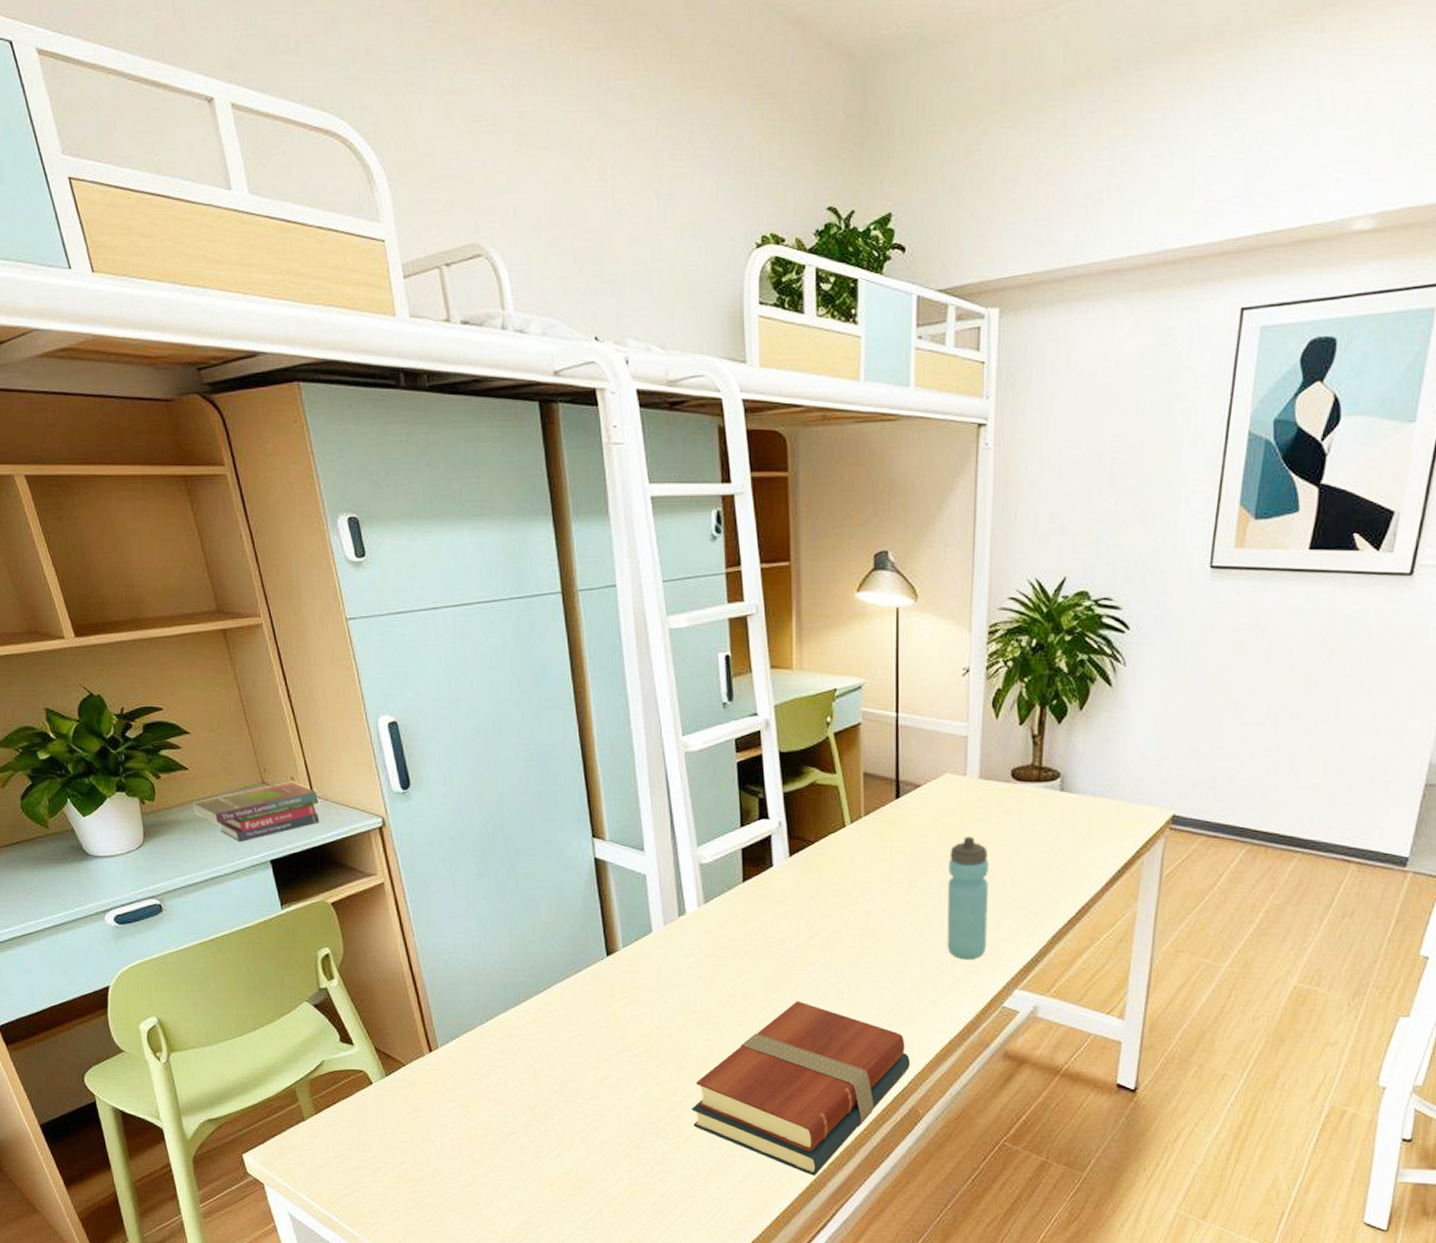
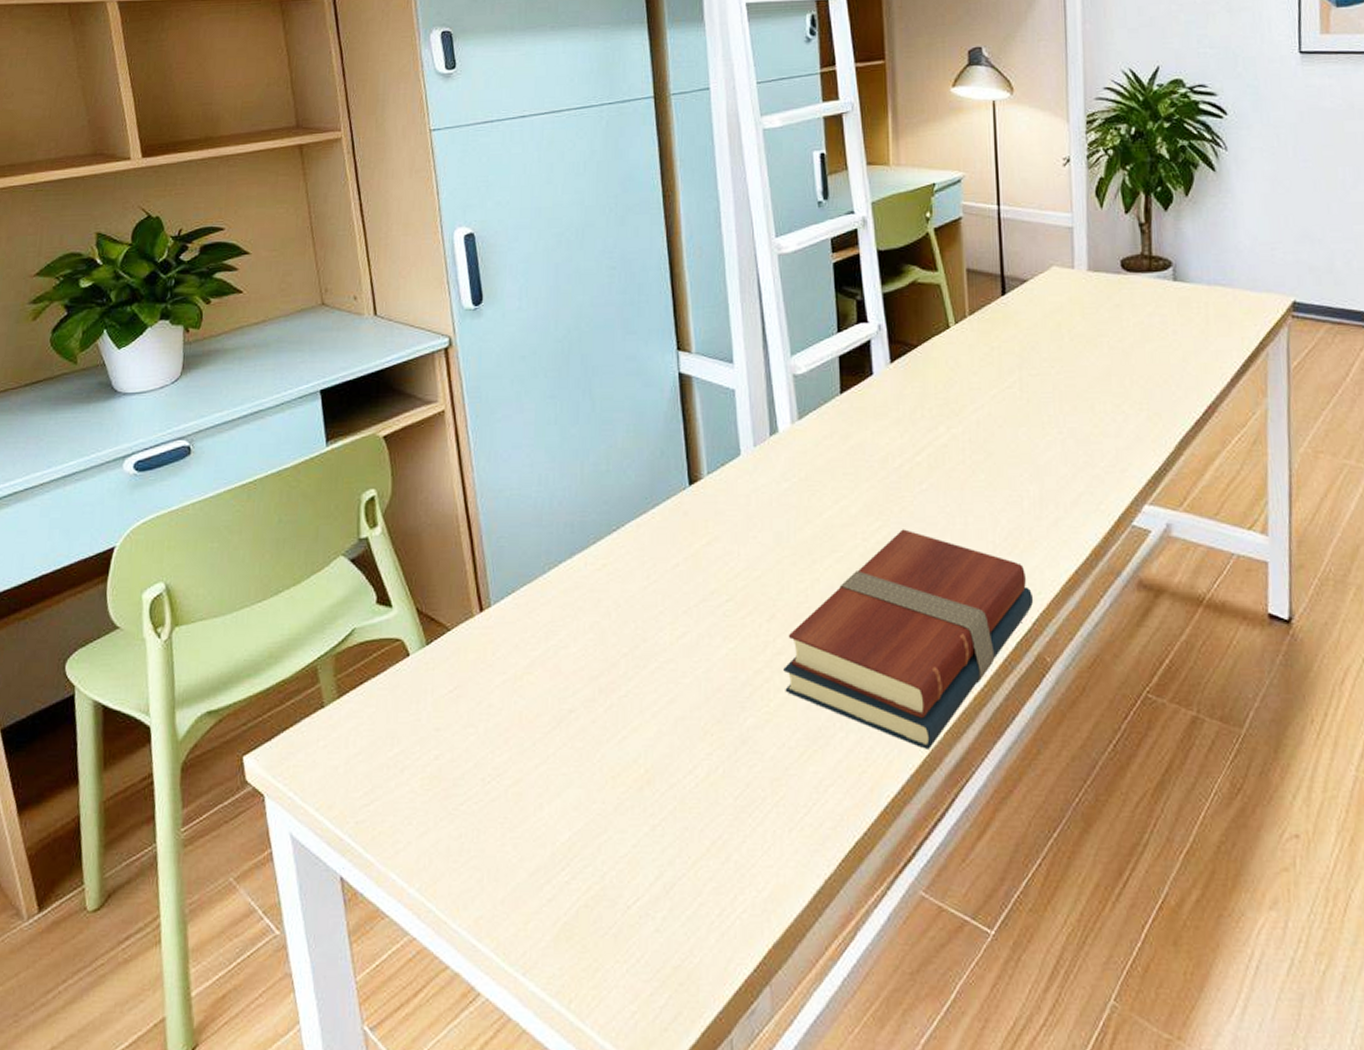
books: present [193,783,320,843] -> none [242,303,382,371]
water bottle: present [947,837,989,959] -> none [1061,333,1109,471]

